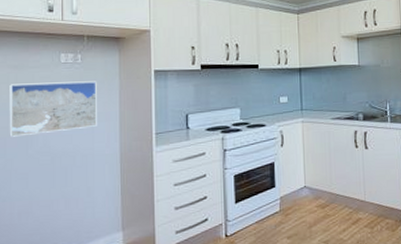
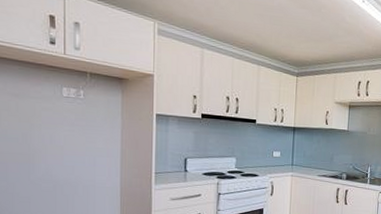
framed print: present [9,81,97,137] -> none [10,111,99,163]

